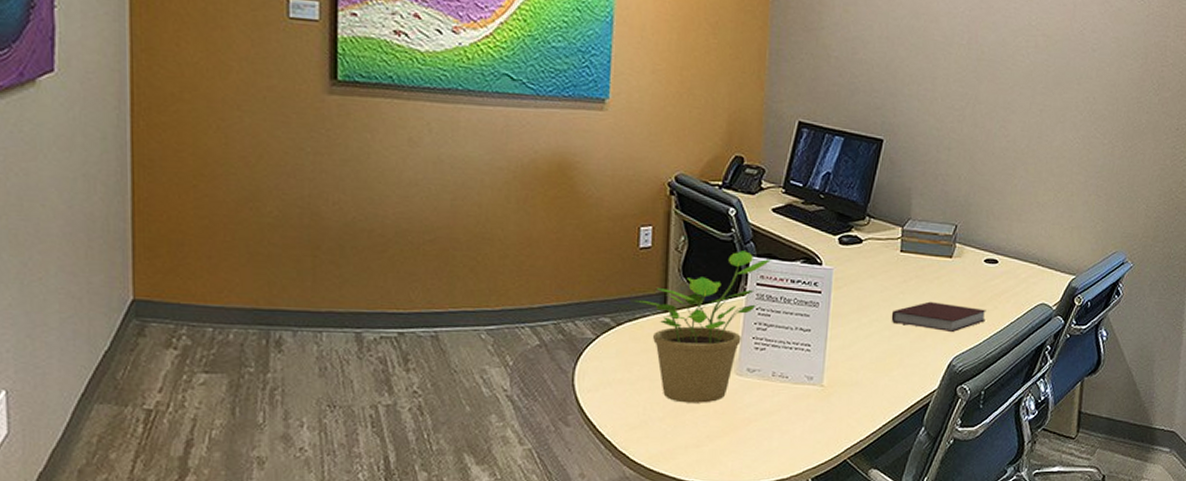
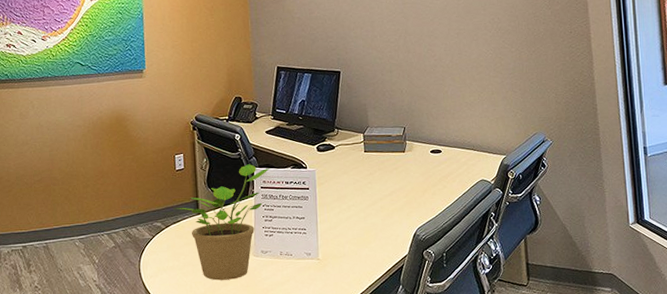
notebook: present [891,301,986,332] -> none [364,187,438,209]

